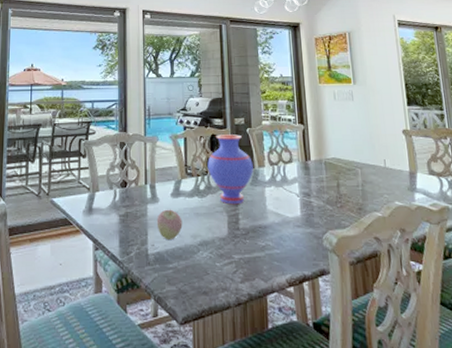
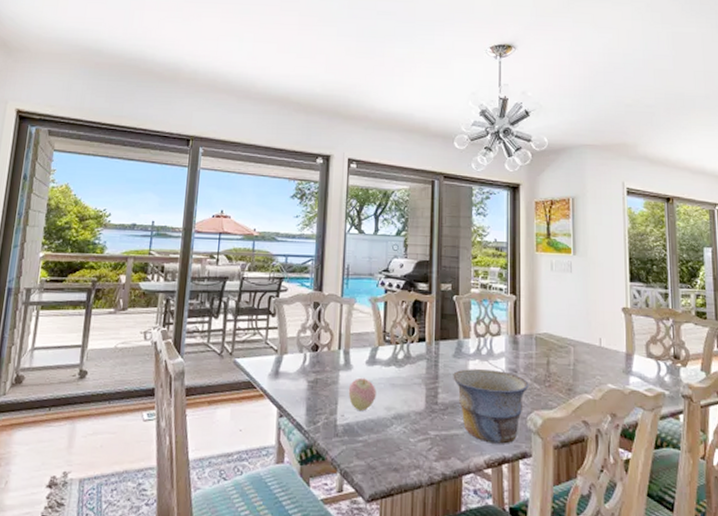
vase: present [207,134,253,205] -> none [408,300,458,377]
bowl: none [251,195,322,263] -> present [453,369,529,444]

